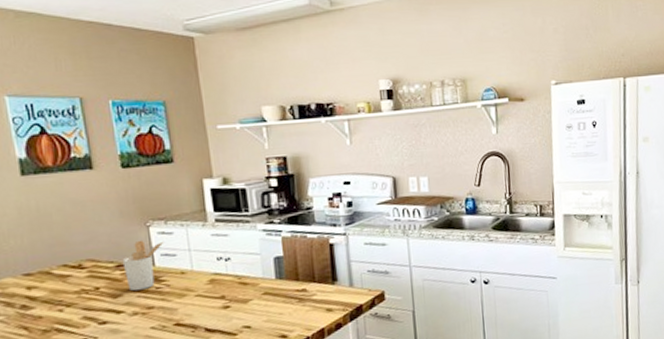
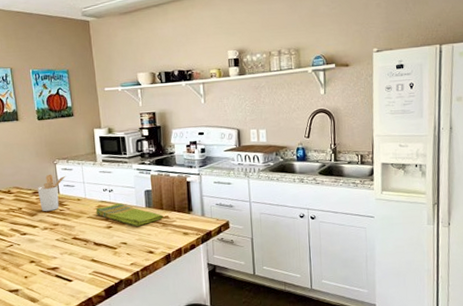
dish towel: none [207,275,300,304] -> present [95,203,164,226]

